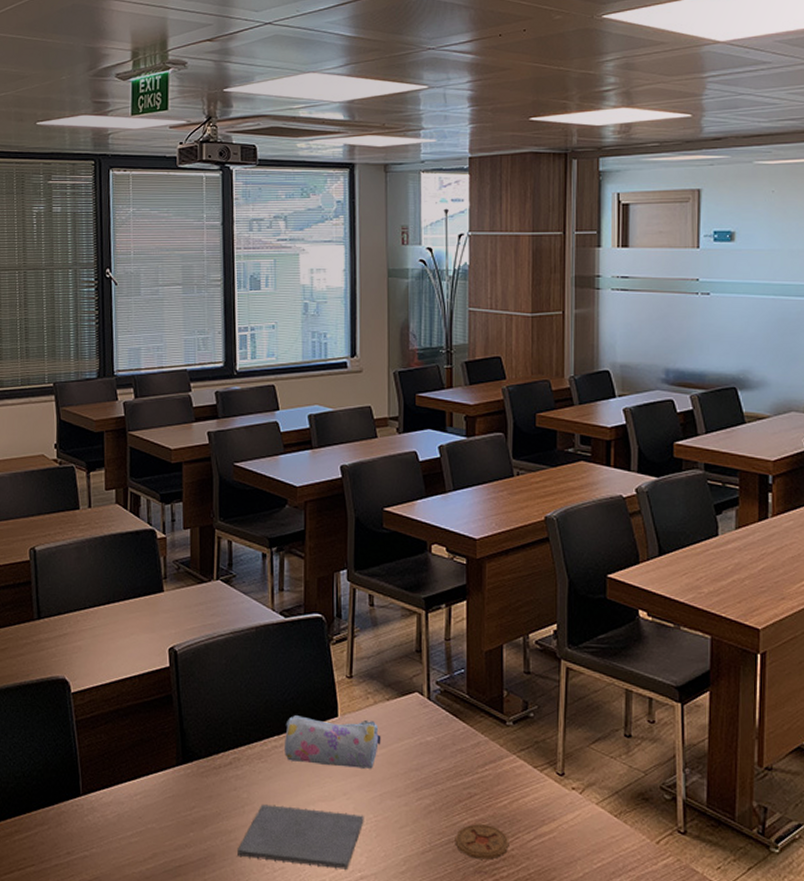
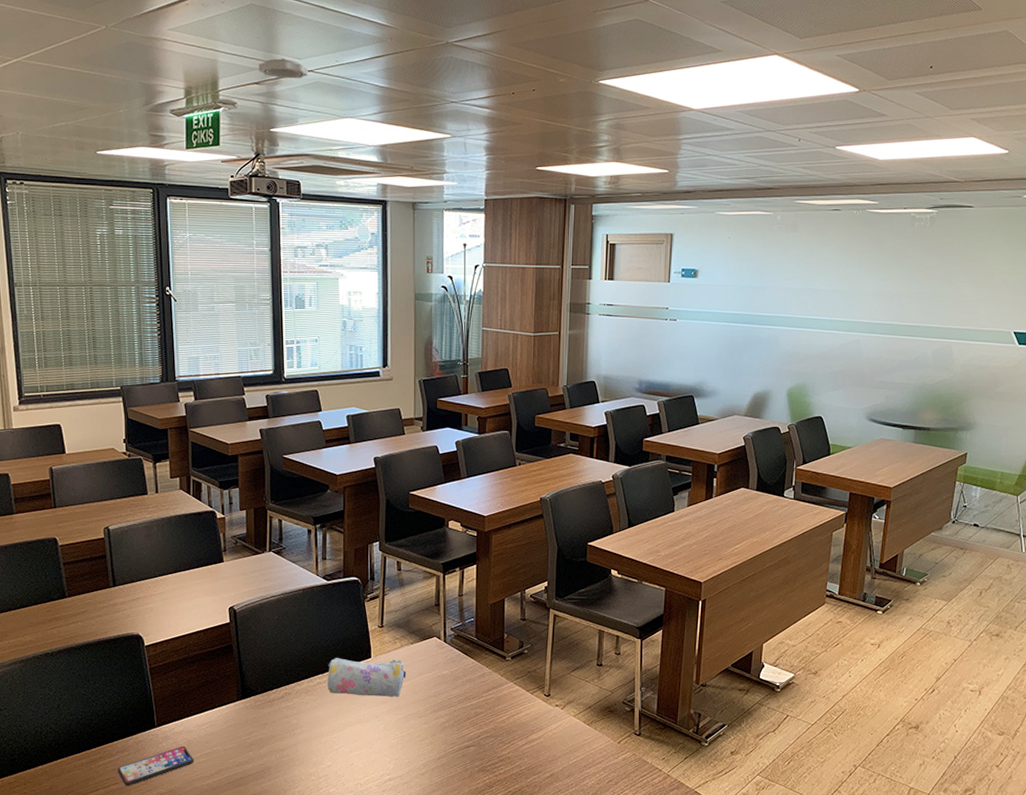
smartphone: none [35,820,125,870] -> present [117,746,194,786]
smoke detector: none [212,11,266,34] -> present [259,58,308,79]
notepad: present [238,804,364,870] -> none [289,728,392,774]
coaster: present [455,824,509,860] -> none [464,735,506,761]

